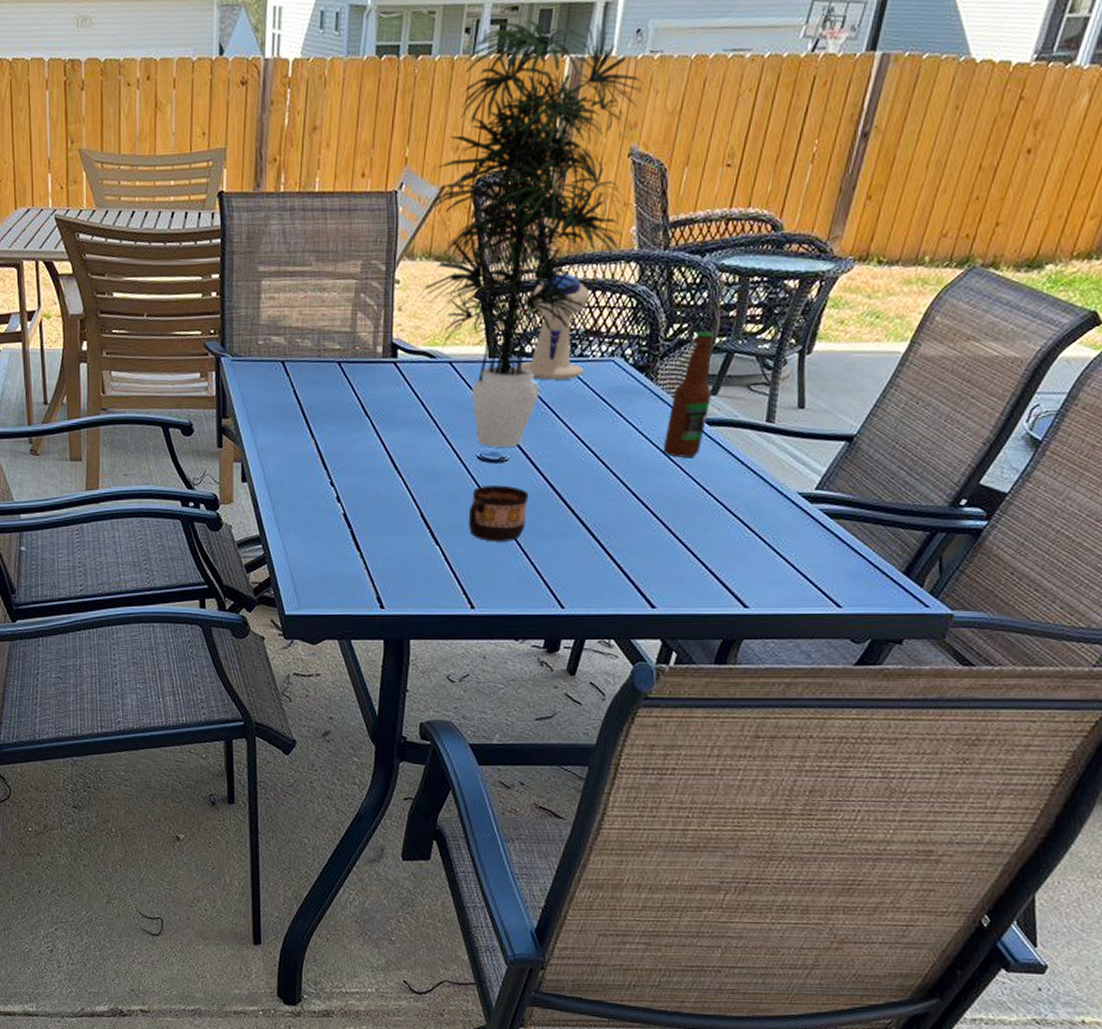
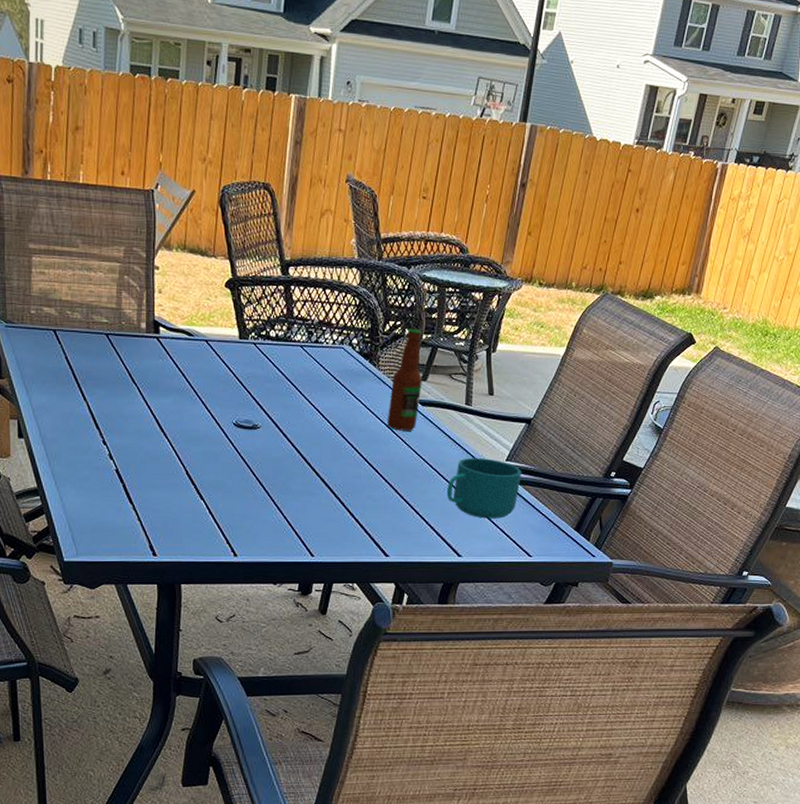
plant: present [420,20,643,447] -> none [177,60,355,416]
cup: present [468,485,529,542] -> none [228,449,279,498]
speaker: present [515,273,589,381] -> none [262,272,321,361]
cup: none [735,486,837,562] -> present [447,457,522,519]

